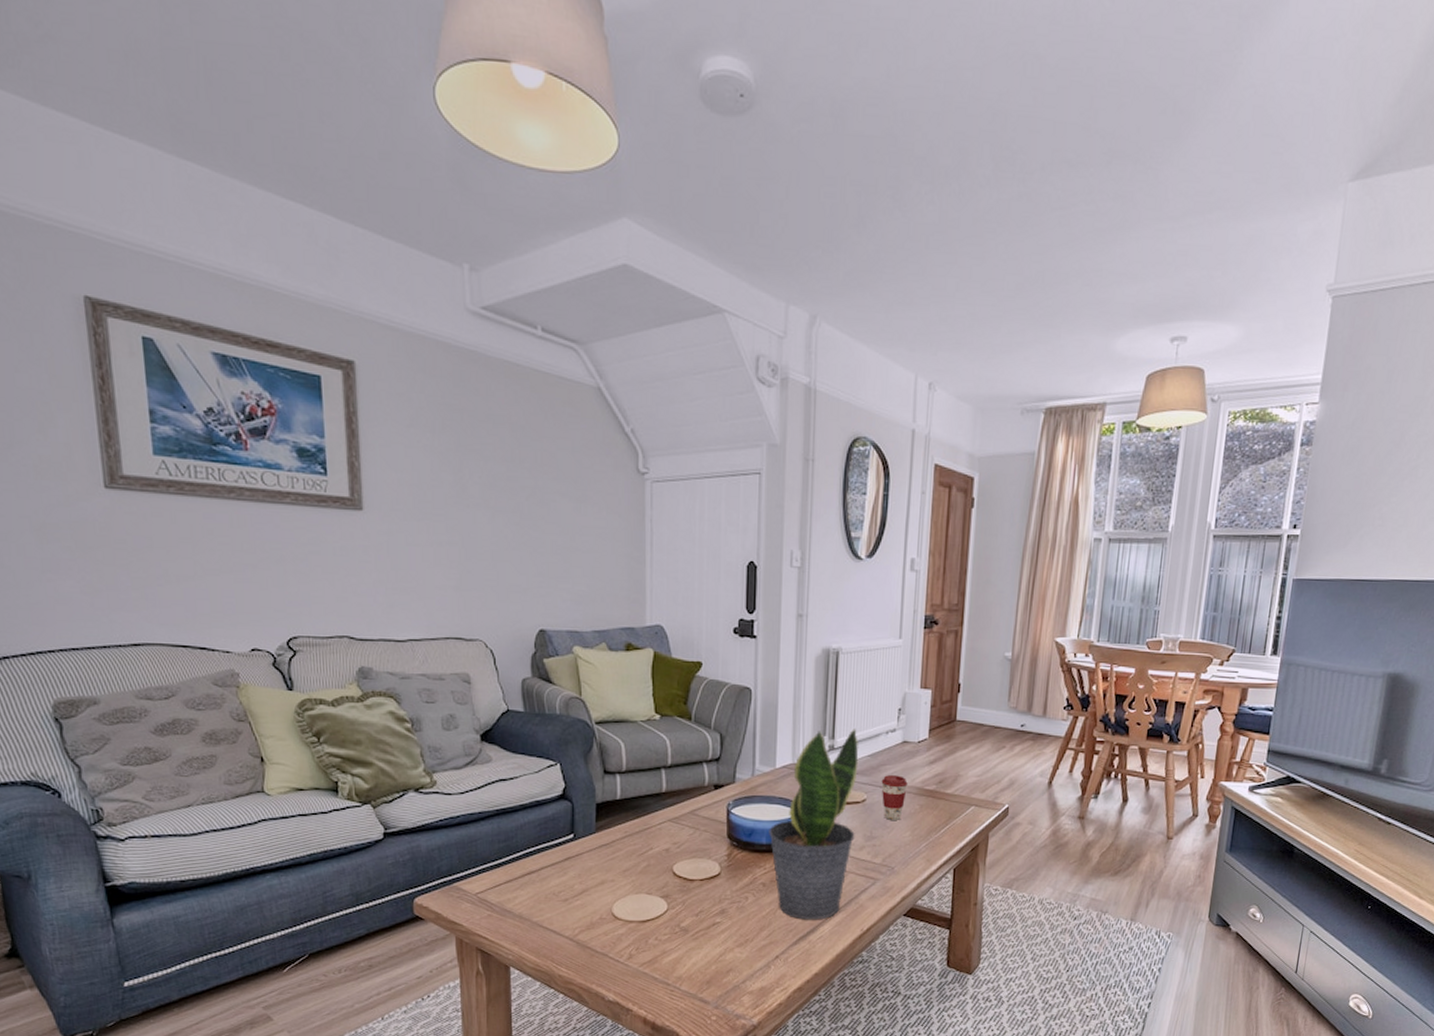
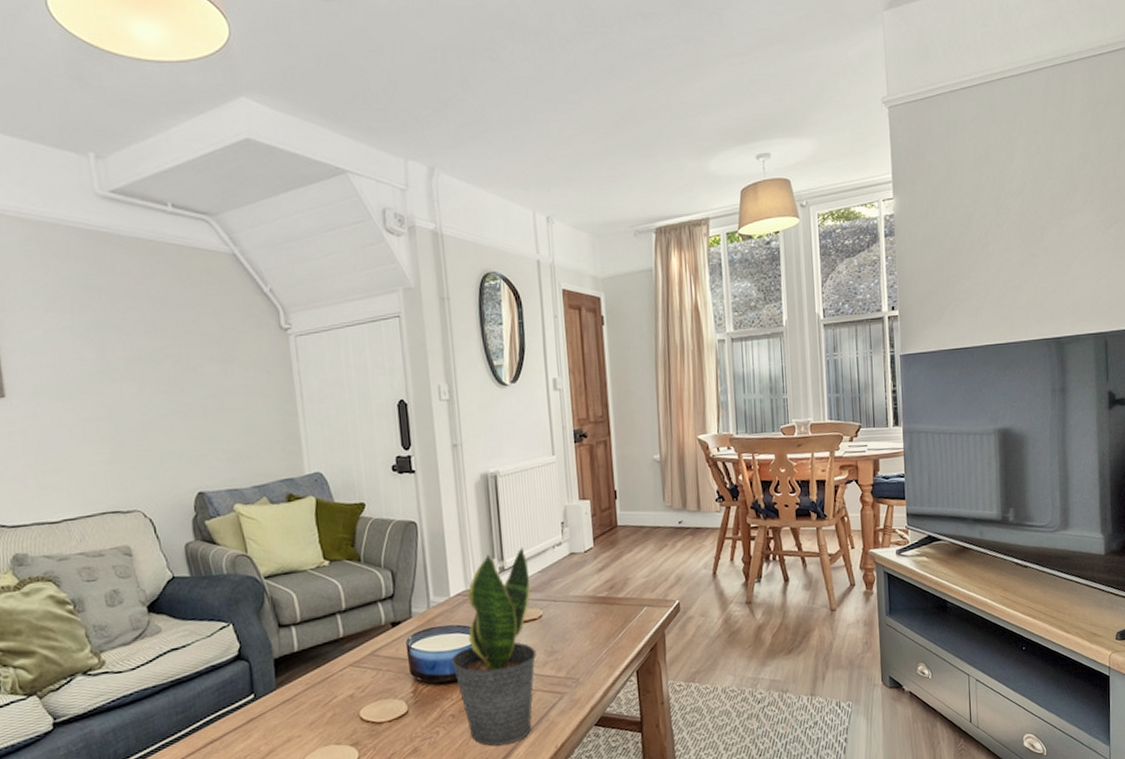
coffee cup: present [881,775,908,820] -> none [554,587,580,633]

